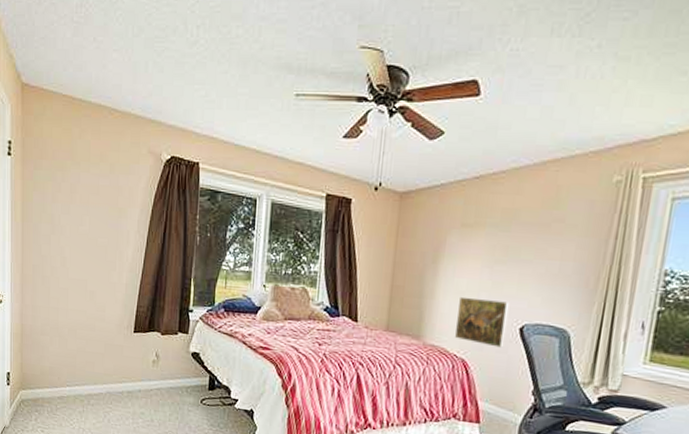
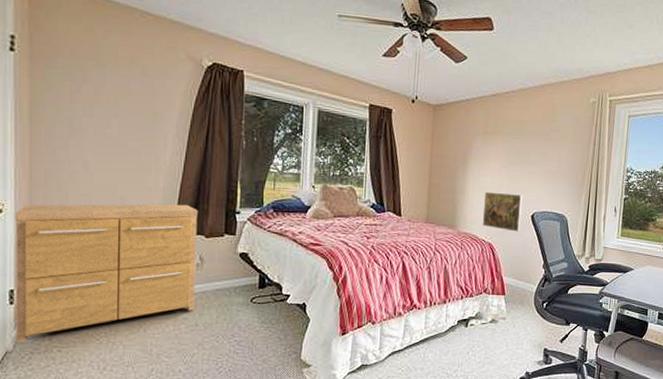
dresser: none [11,296,155,420] -> present [15,204,198,343]

